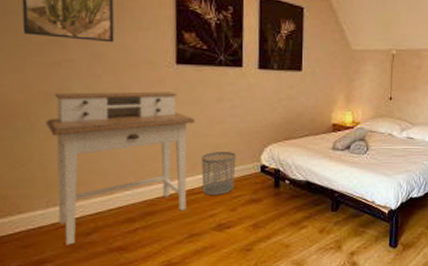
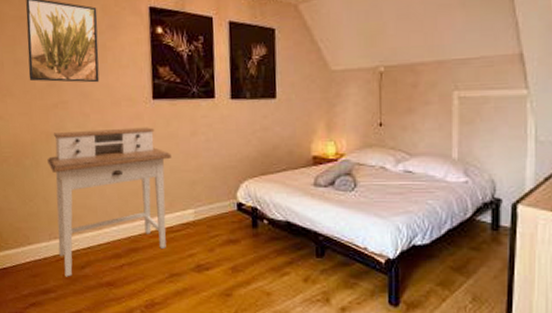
waste bin: present [201,152,236,195] -> none [178,188,212,234]

